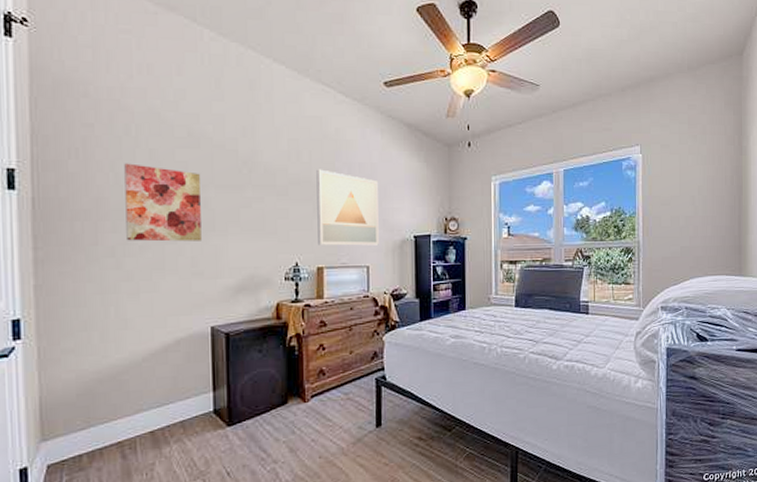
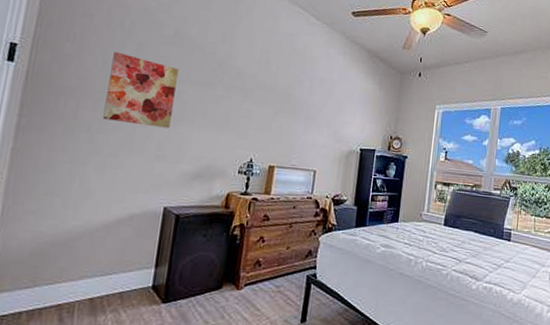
wall art: present [316,169,379,246] -> none [273,78,335,153]

